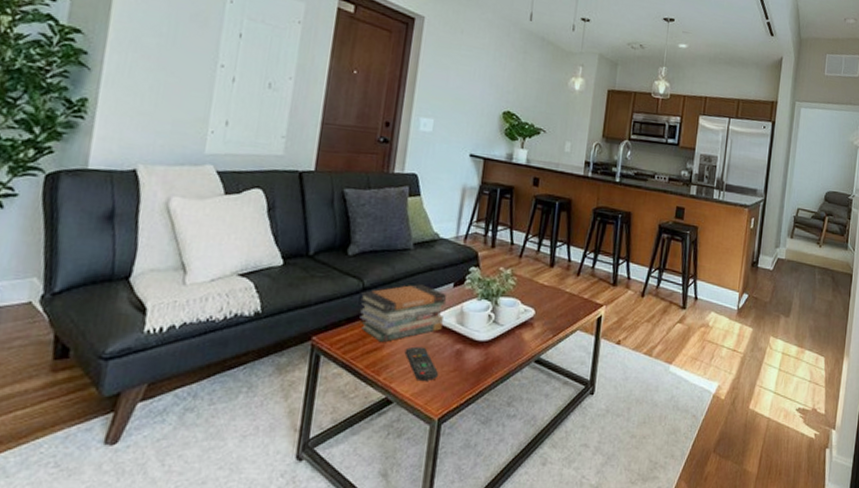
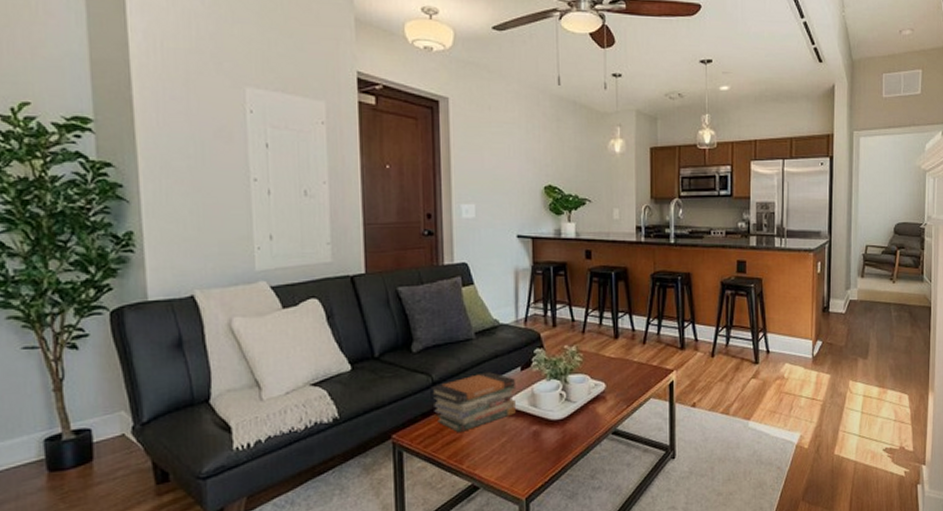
remote control: present [404,346,439,381] -> none [483,432,520,464]

